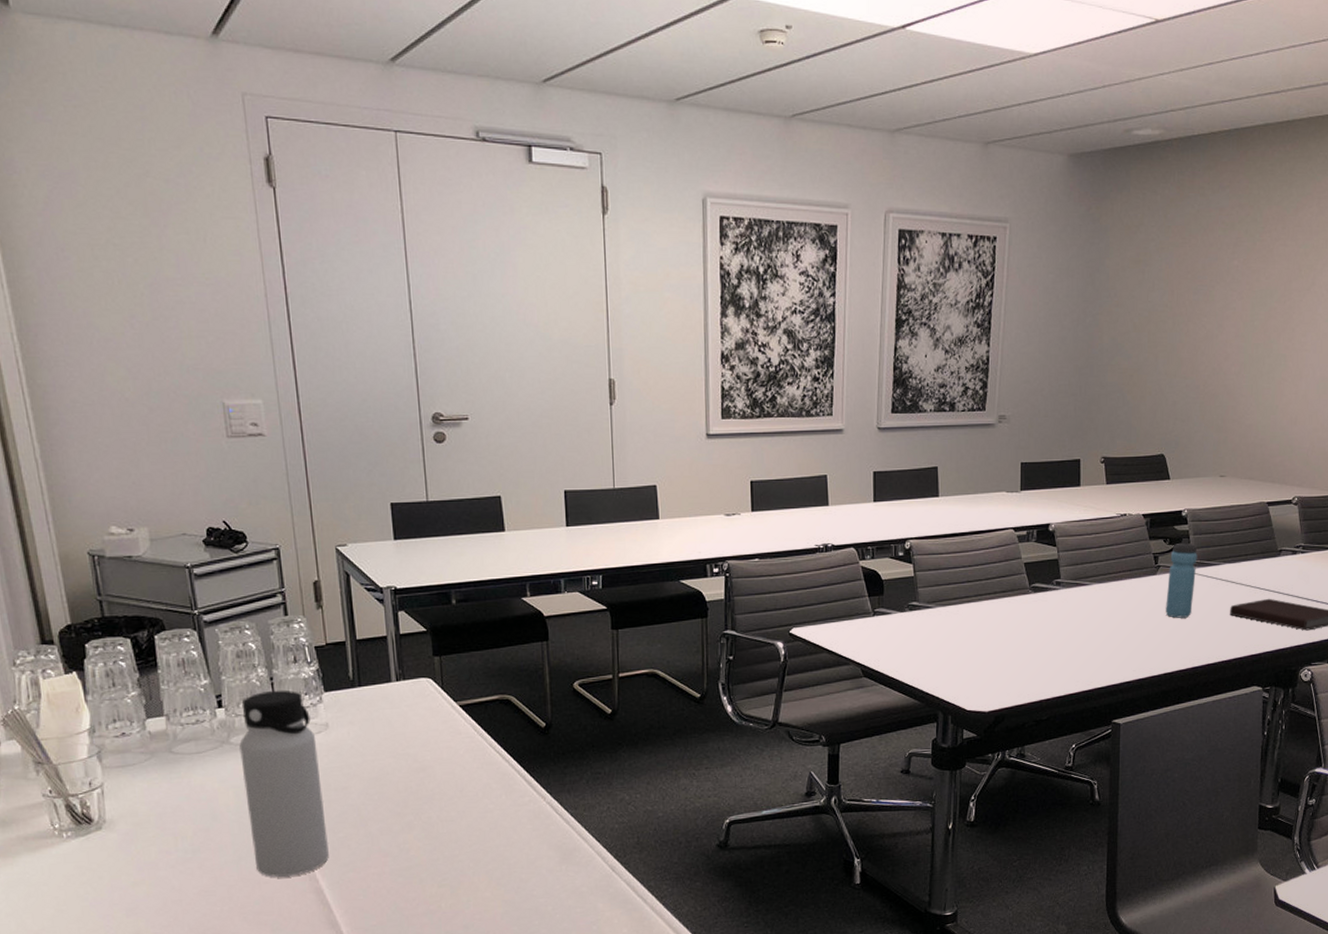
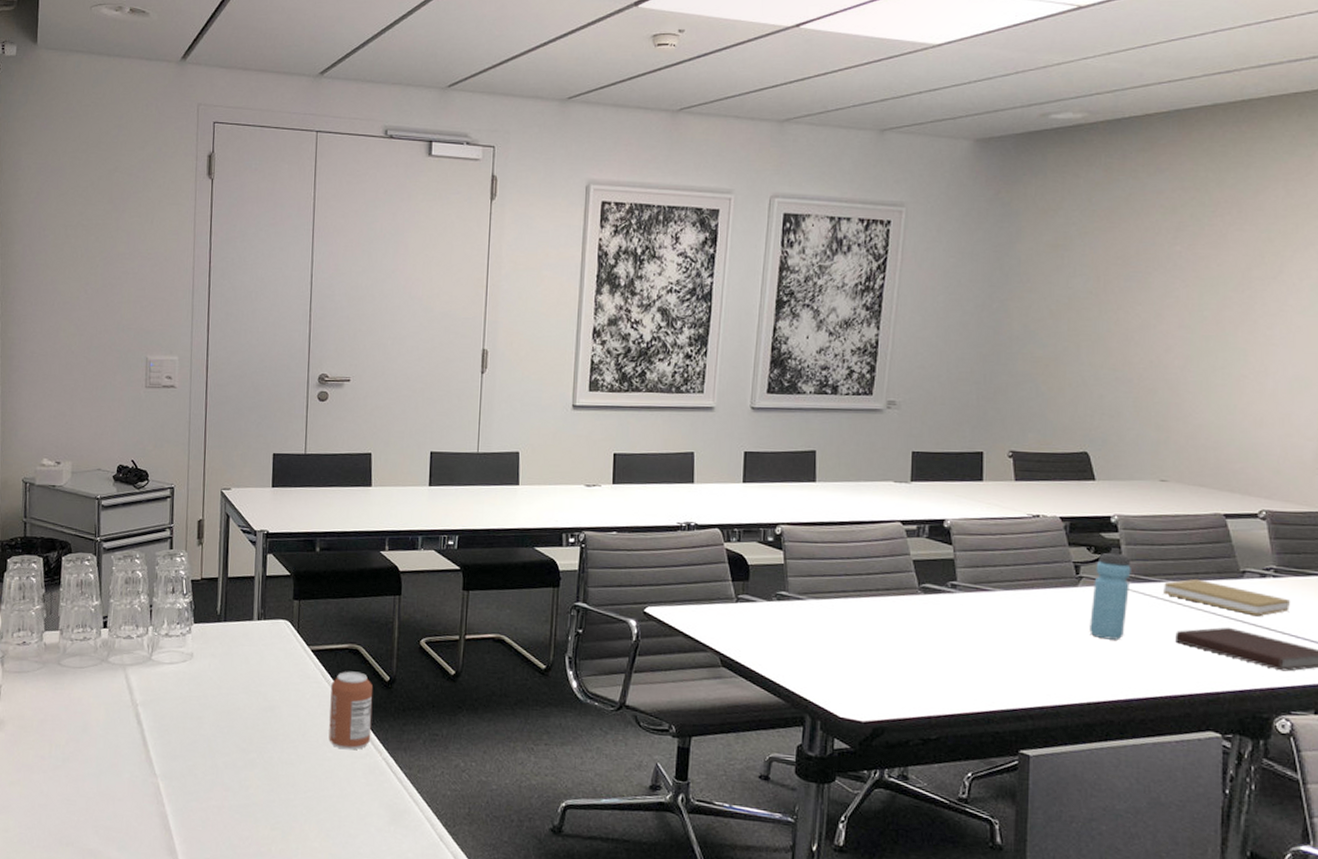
water bottle: present [239,690,329,877] -> none [113,616,181,797]
can: none [485,721,533,800] -> present [328,671,373,750]
book: none [1222,559,1313,588] -> present [1164,578,1290,617]

